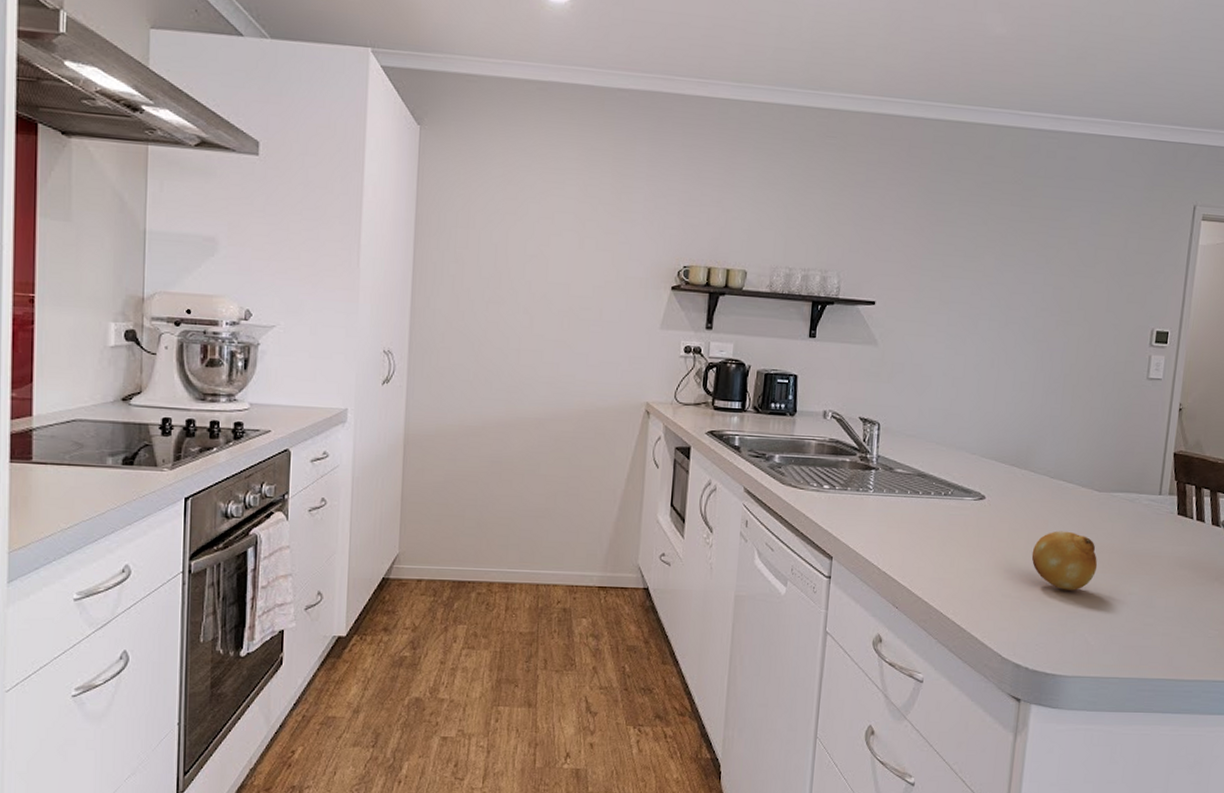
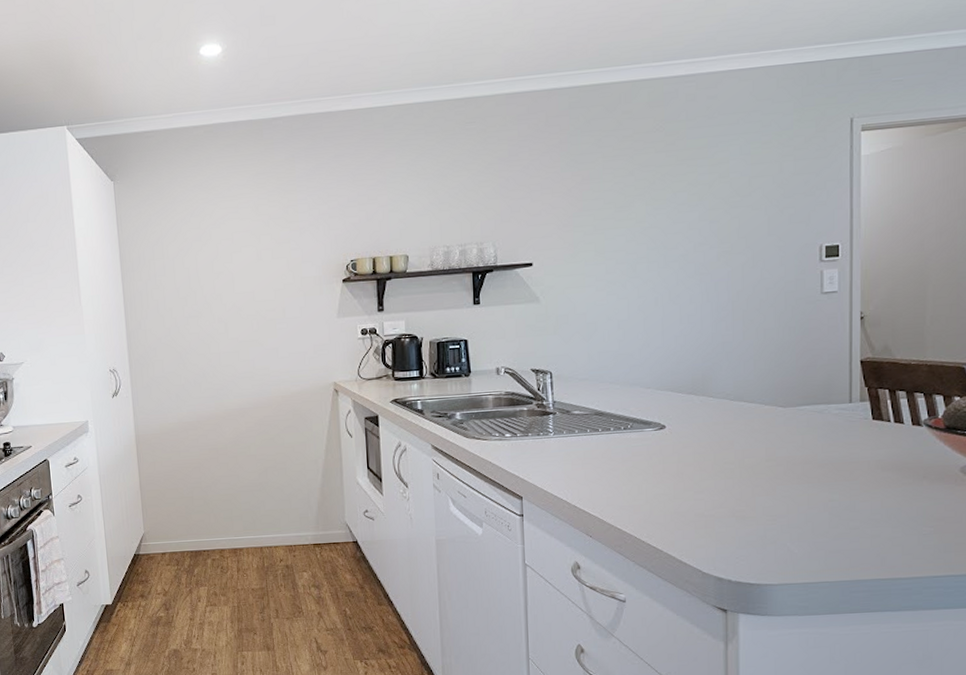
fruit: present [1031,531,1098,590] -> none [720,448,792,504]

